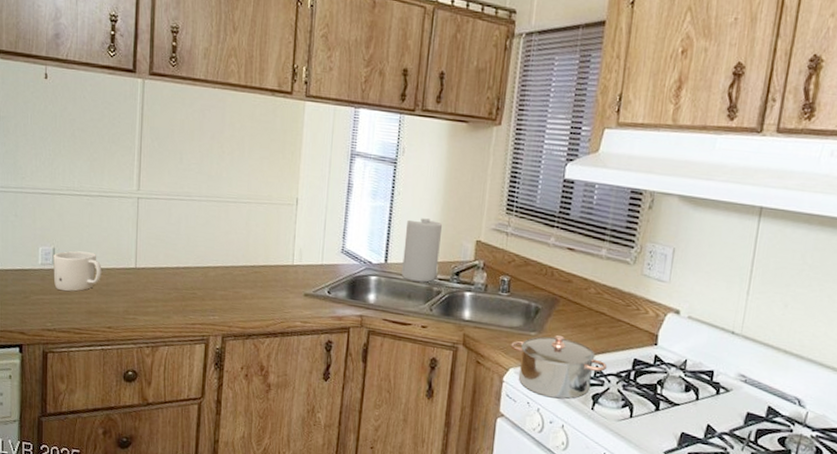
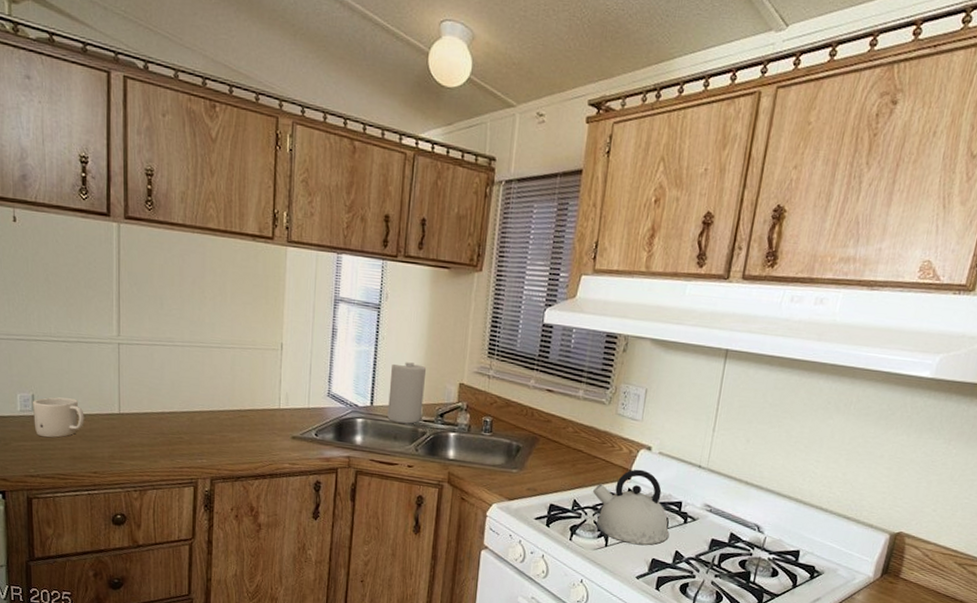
cooking pot: present [510,334,608,400] -> none [493,471,585,531]
kettle: none [616,334,700,418] -> present [592,469,670,546]

